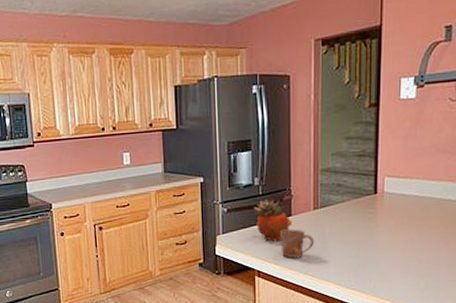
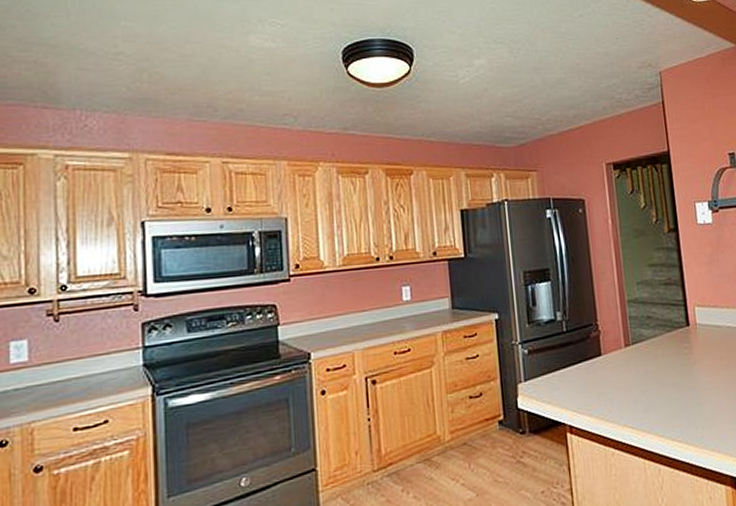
succulent planter: present [254,199,292,242] -> none [558,336,603,388]
mug: present [279,229,315,259] -> none [590,370,631,408]

